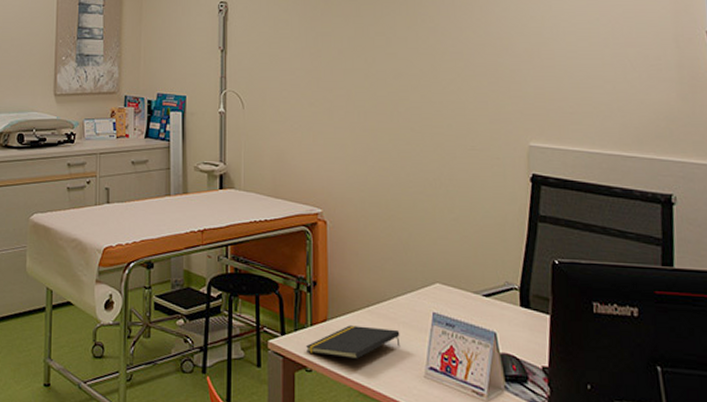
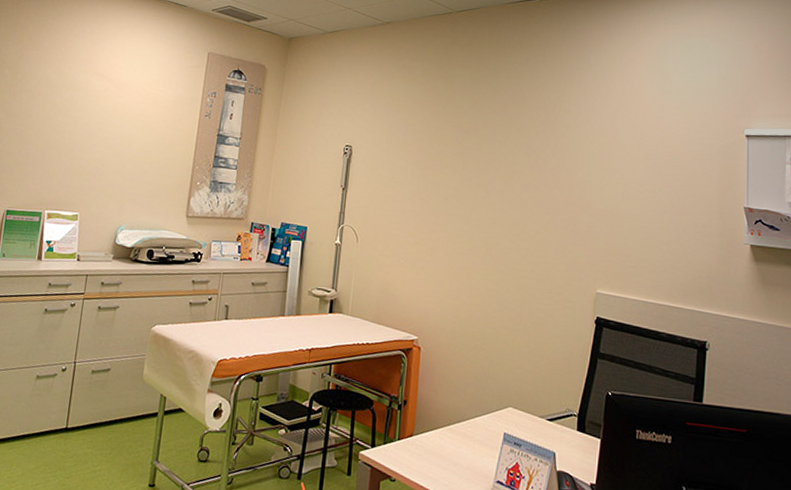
notepad: present [306,325,401,359] -> none [392,441,475,471]

